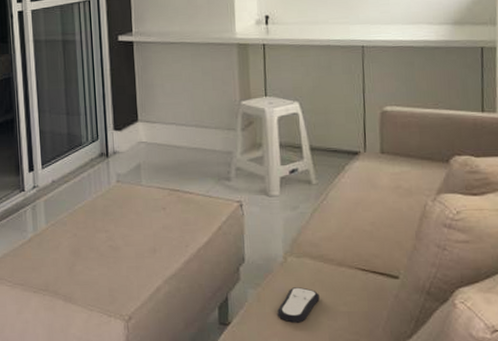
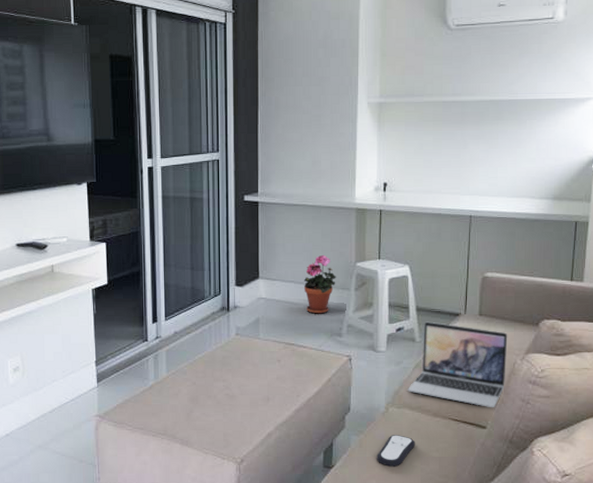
potted plant: none [186,95,221,157] -> present [304,255,336,314]
laptop: none [307,161,417,256] -> present [408,321,508,408]

